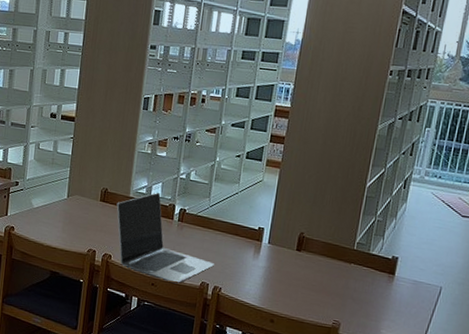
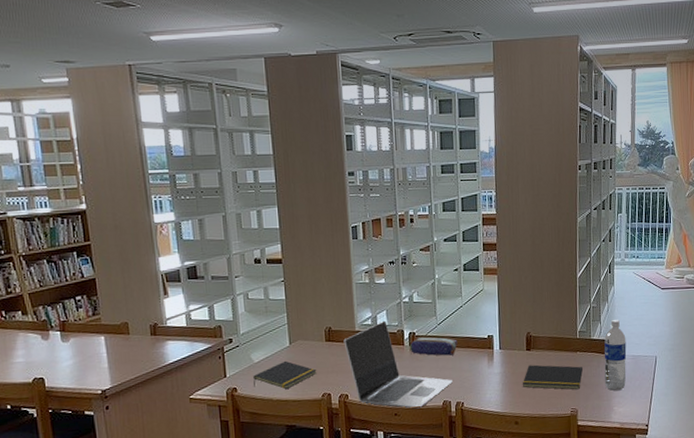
notepad: none [29,211,87,238] -> present [253,360,317,389]
pencil case: none [177,215,227,240] -> present [409,336,458,356]
notepad: none [285,266,355,303] -> present [522,364,584,390]
water bottle: none [376,238,410,314] -> present [604,320,627,391]

